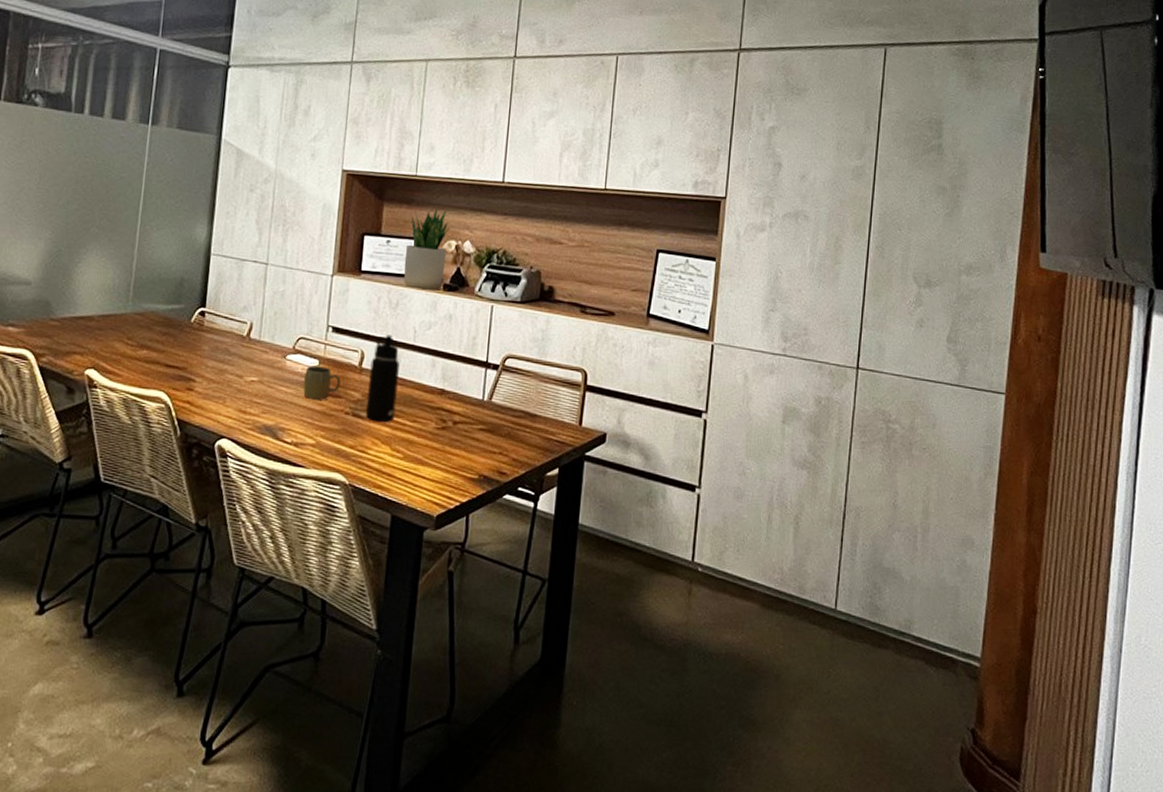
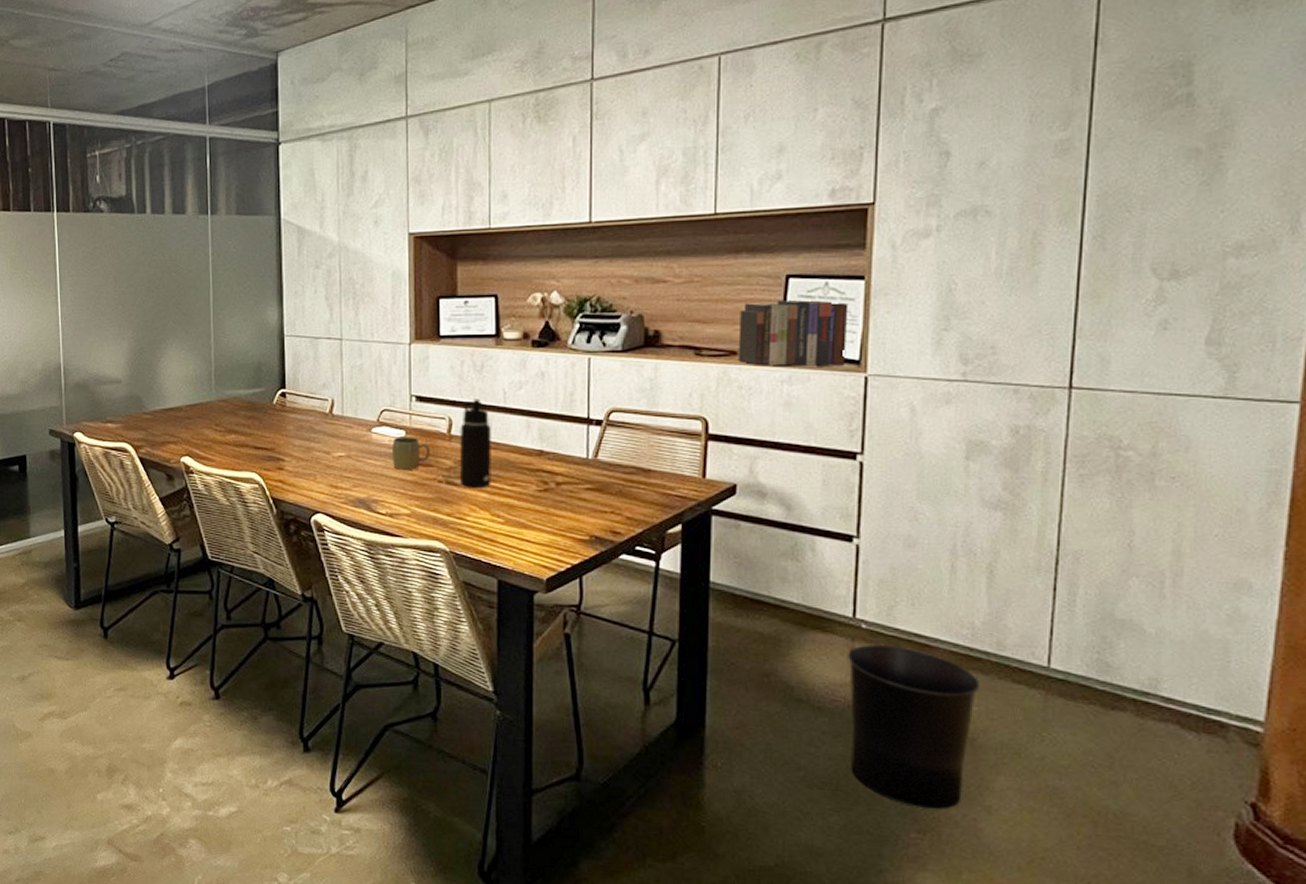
planter: present [403,207,450,290] -> none [485,260,533,348]
books: none [615,270,703,333] -> present [738,299,849,367]
waste bin: none [682,586,786,742] -> present [848,644,981,809]

